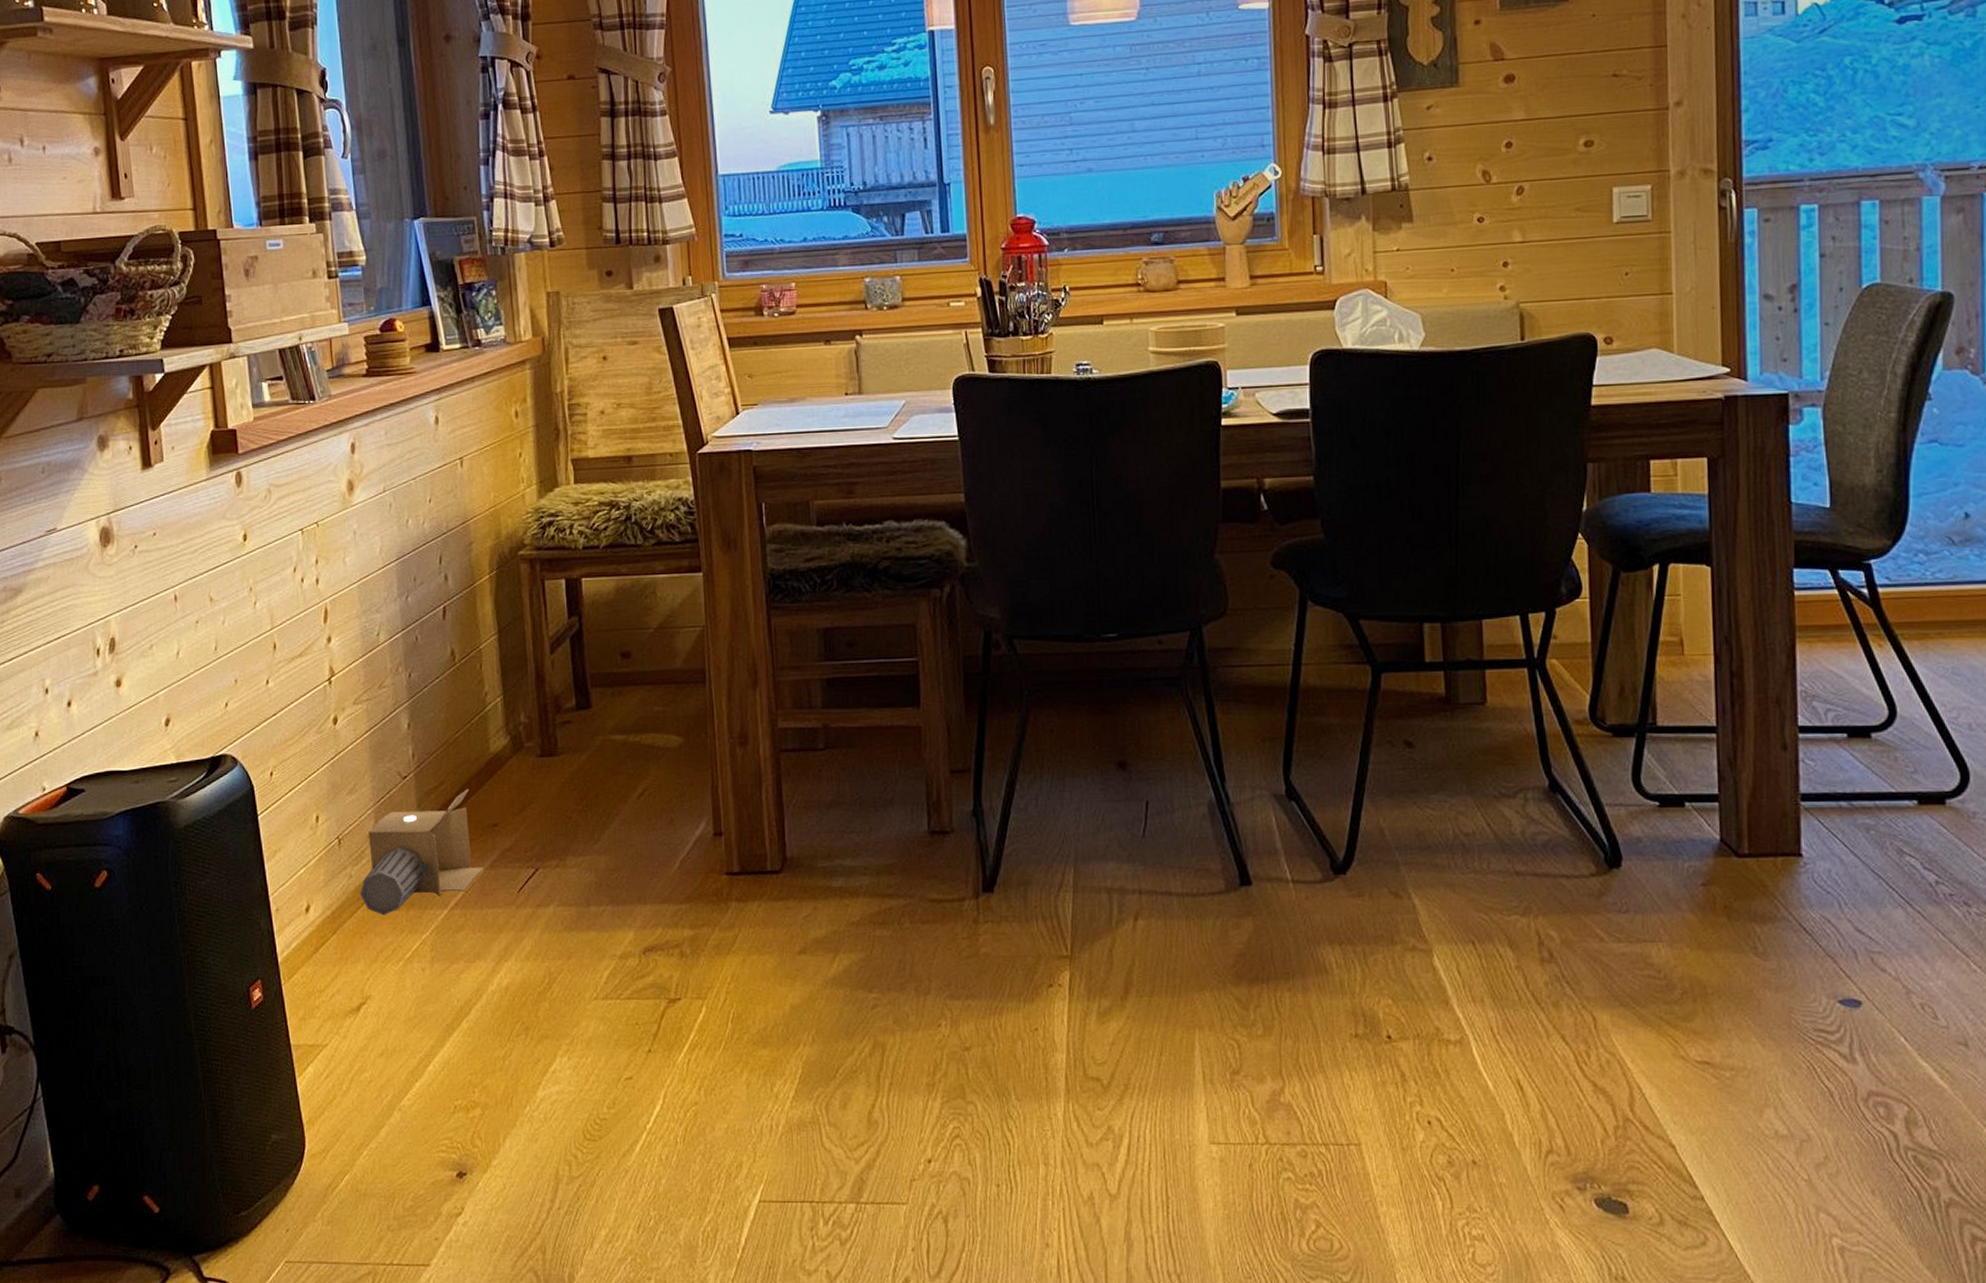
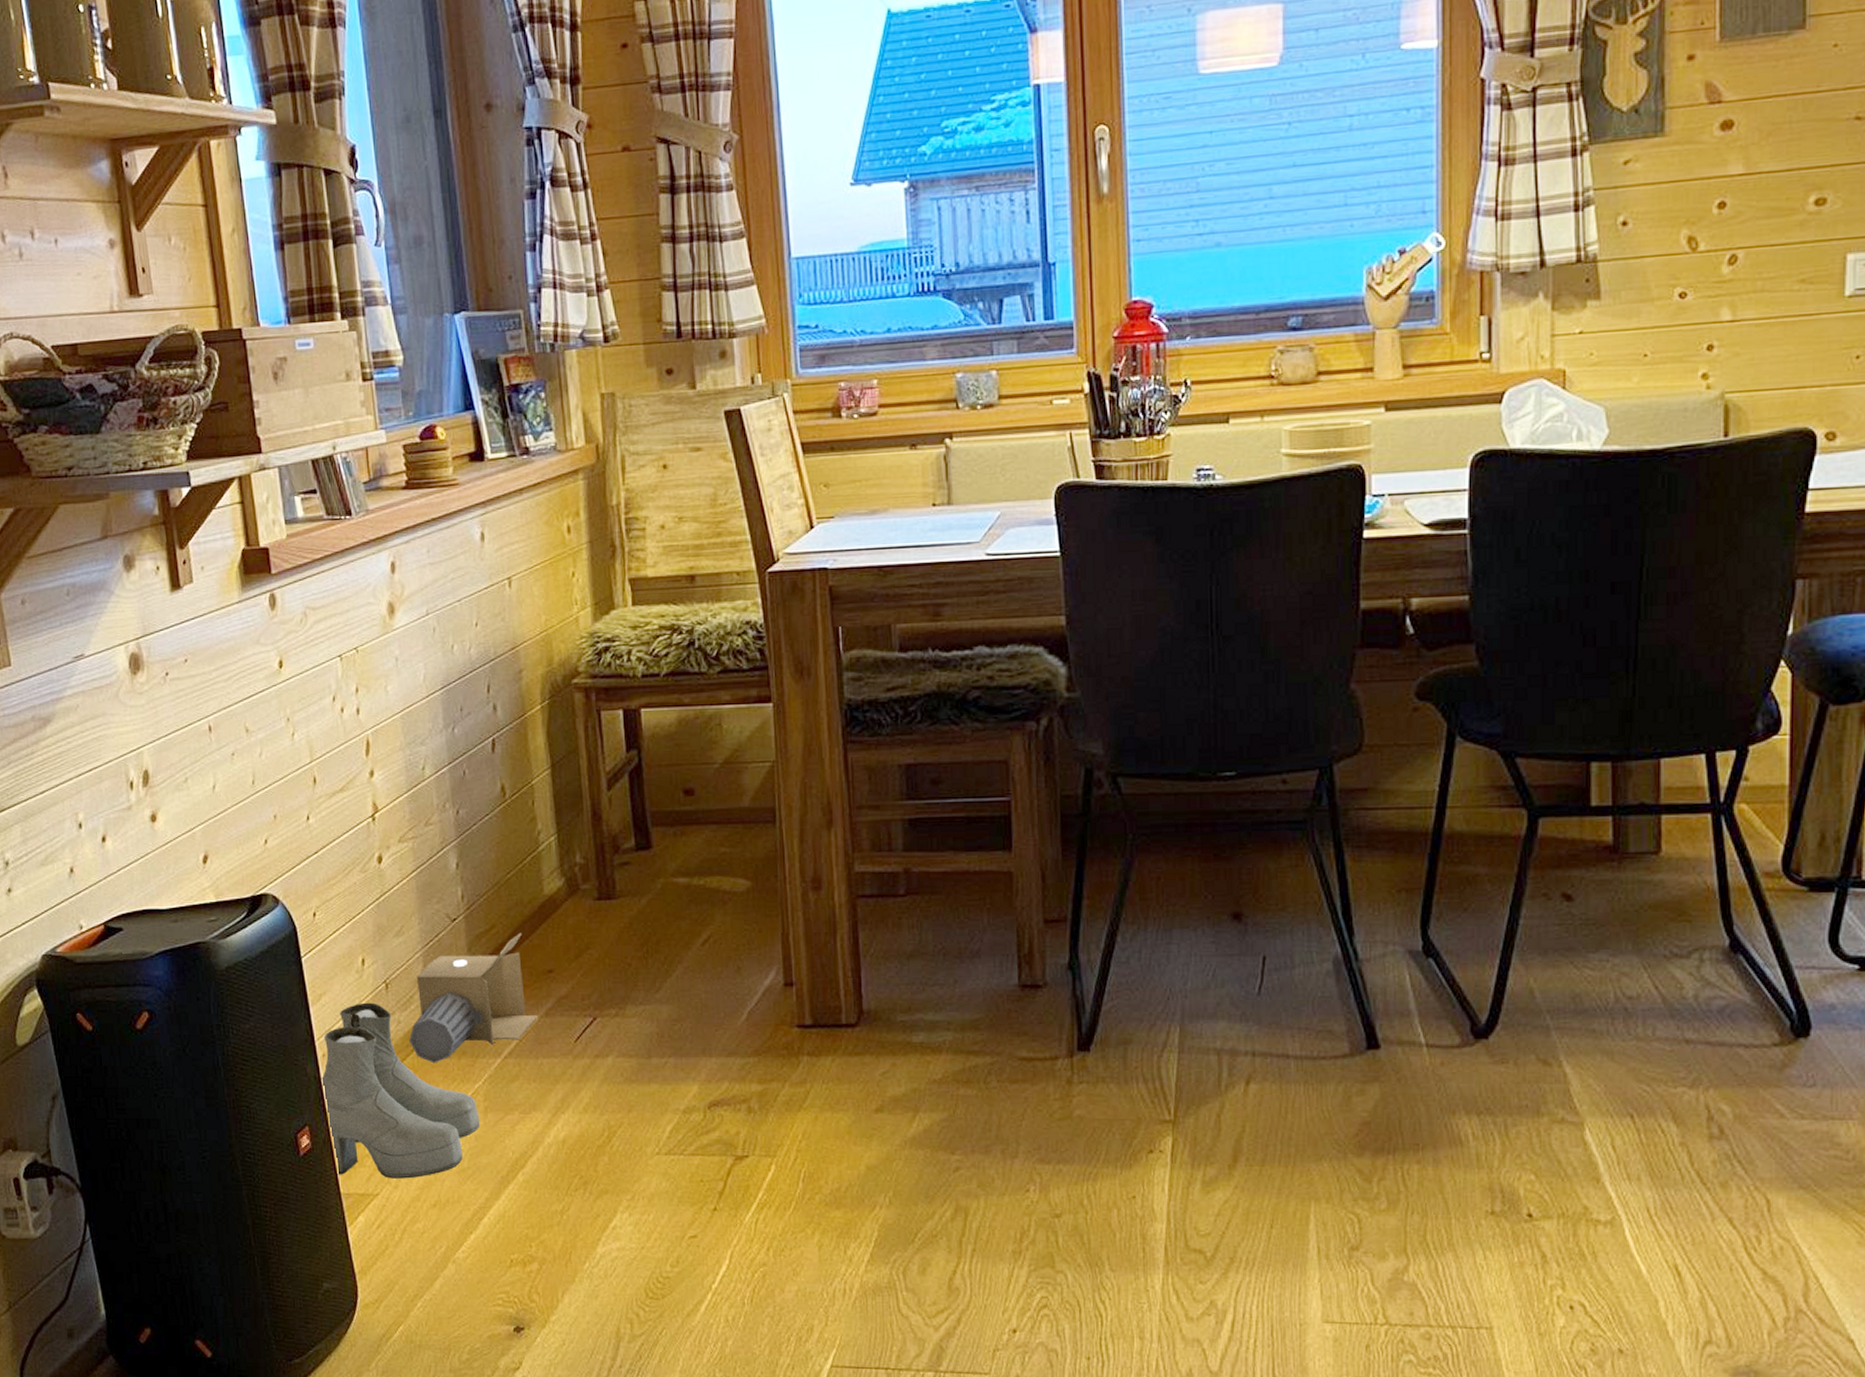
boots: none [273,858,427,1029] -> present [320,1002,480,1179]

